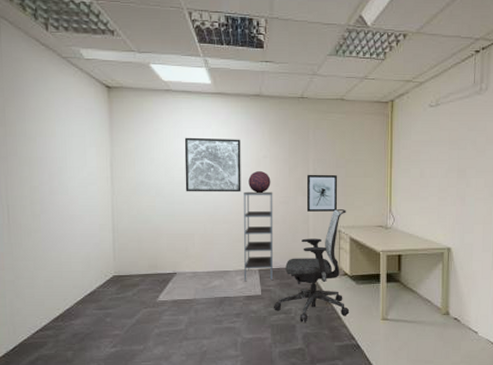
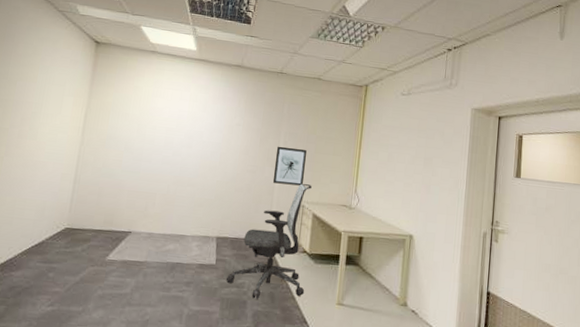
wall art: present [184,137,241,193] -> none [155,97,217,157]
shelving unit: present [244,191,274,281] -> none [200,156,242,249]
decorative globe: present [248,171,271,193] -> none [218,137,241,160]

